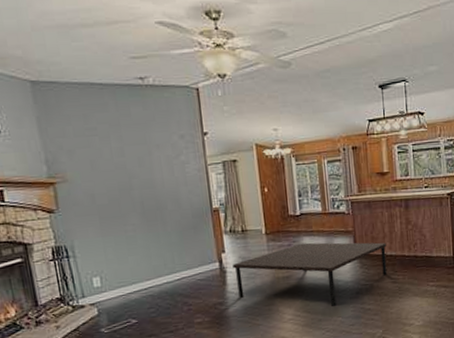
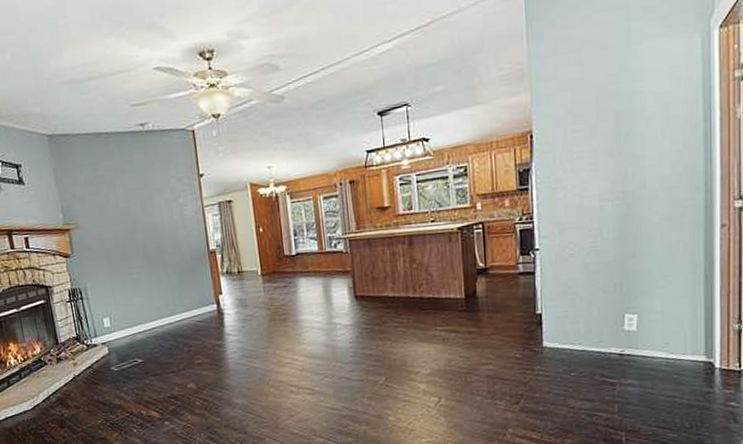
coffee table: present [232,242,387,306] -> none [229,283,390,351]

